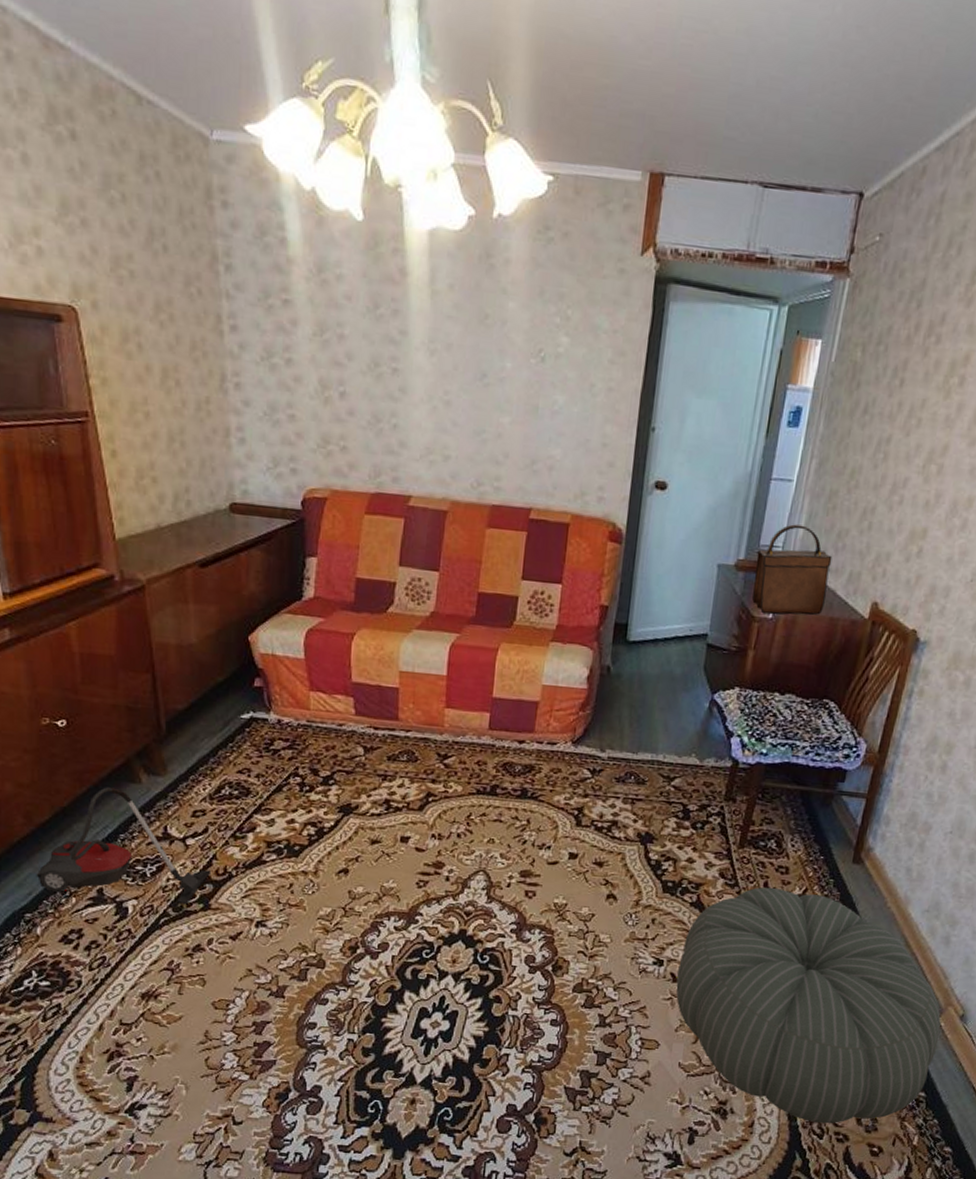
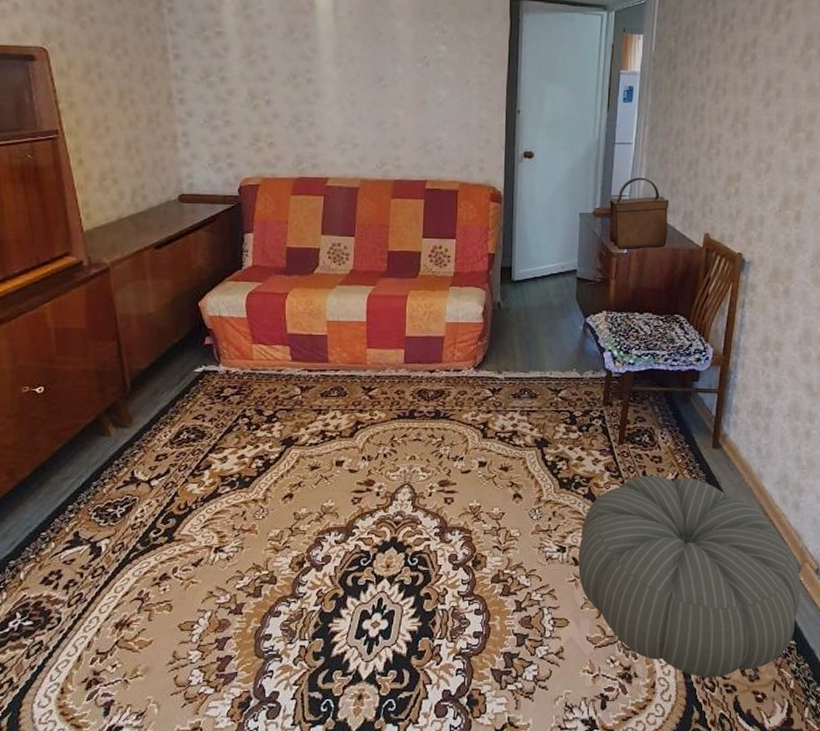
vacuum cleaner: present [36,787,212,904] -> none [19,442,174,540]

